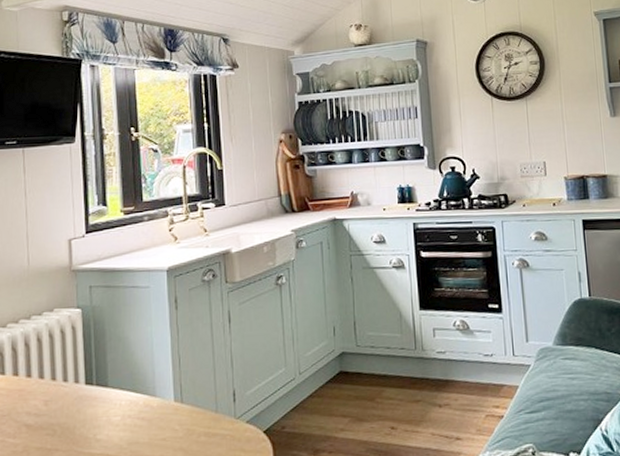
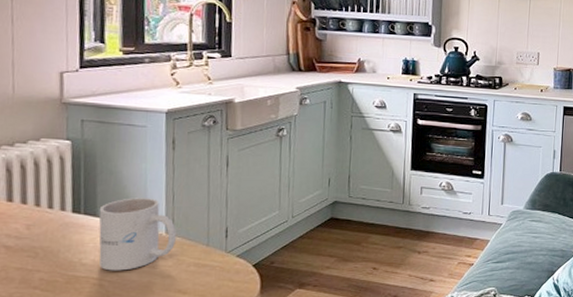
mug: none [110,363,184,446] -> present [98,198,176,271]

